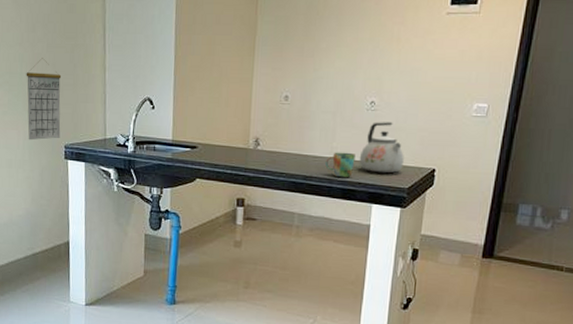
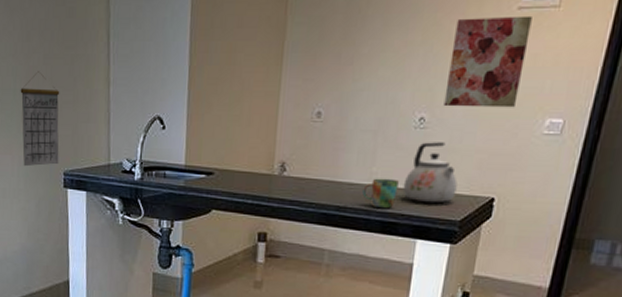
wall art: none [390,19,458,94] -> present [443,15,532,108]

